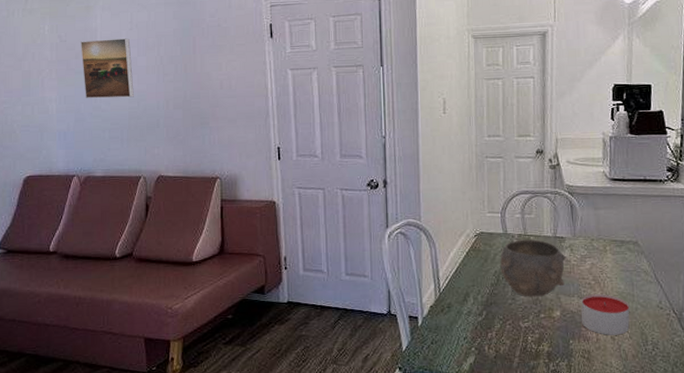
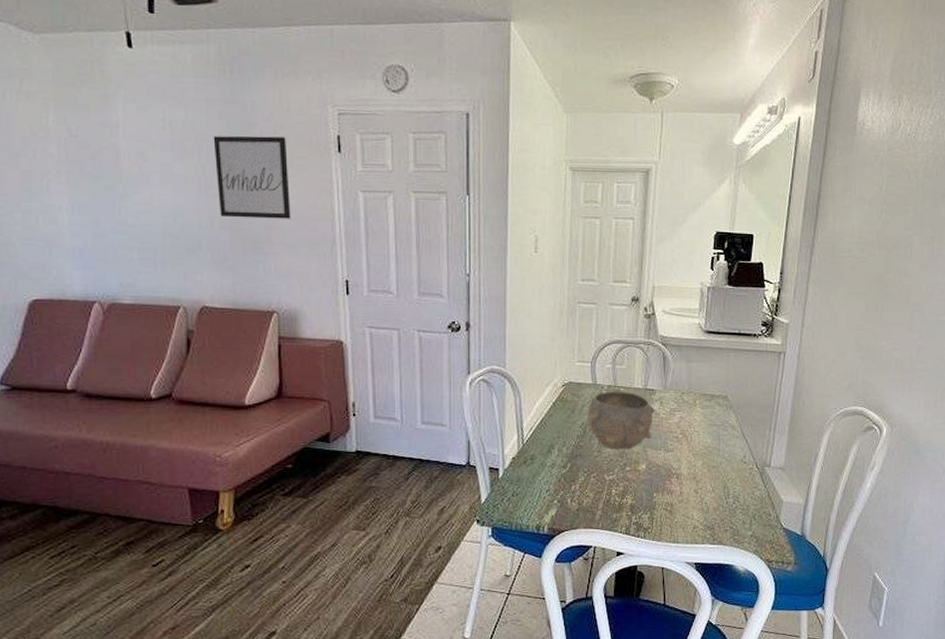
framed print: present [81,38,134,99] -> none [97,138,169,212]
wall art: none [170,29,232,99] -> present [213,136,291,219]
candle: present [581,294,630,335] -> none [666,448,715,489]

